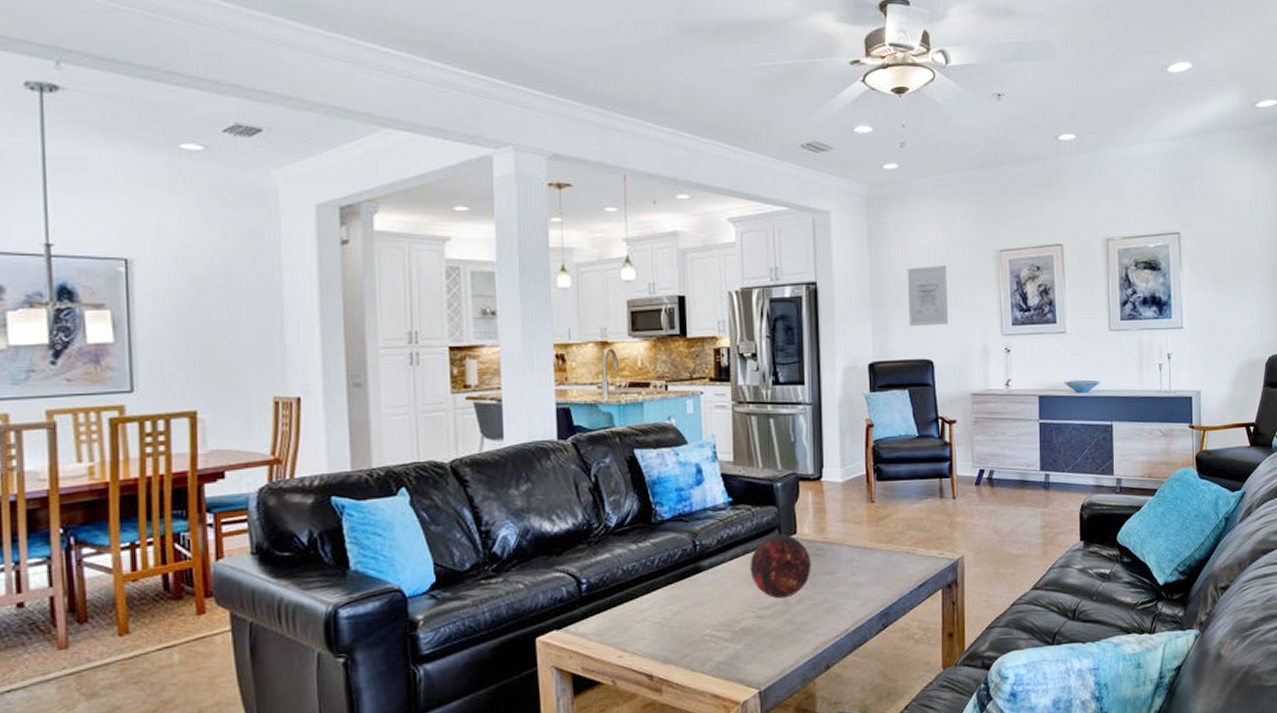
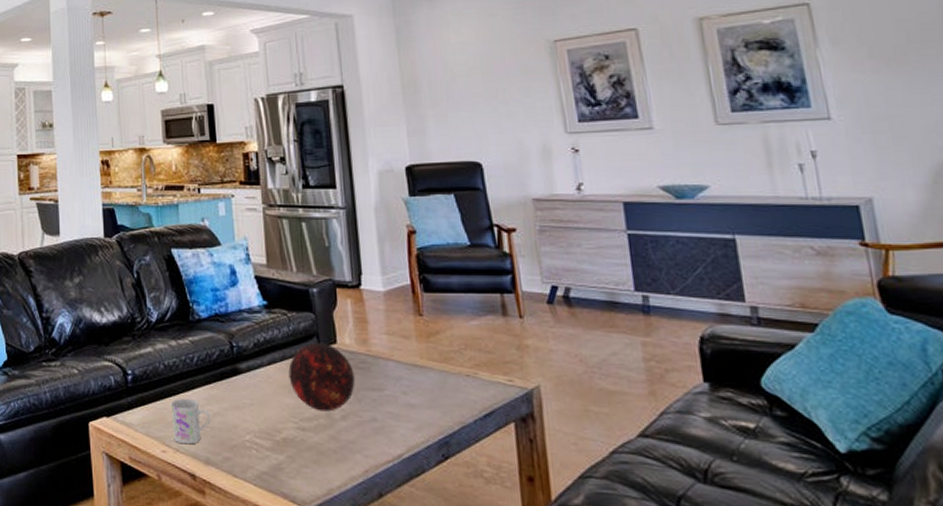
mug: none [628,600,670,647] -> present [170,398,211,445]
wall art: present [907,264,949,326] -> none [442,60,497,126]

